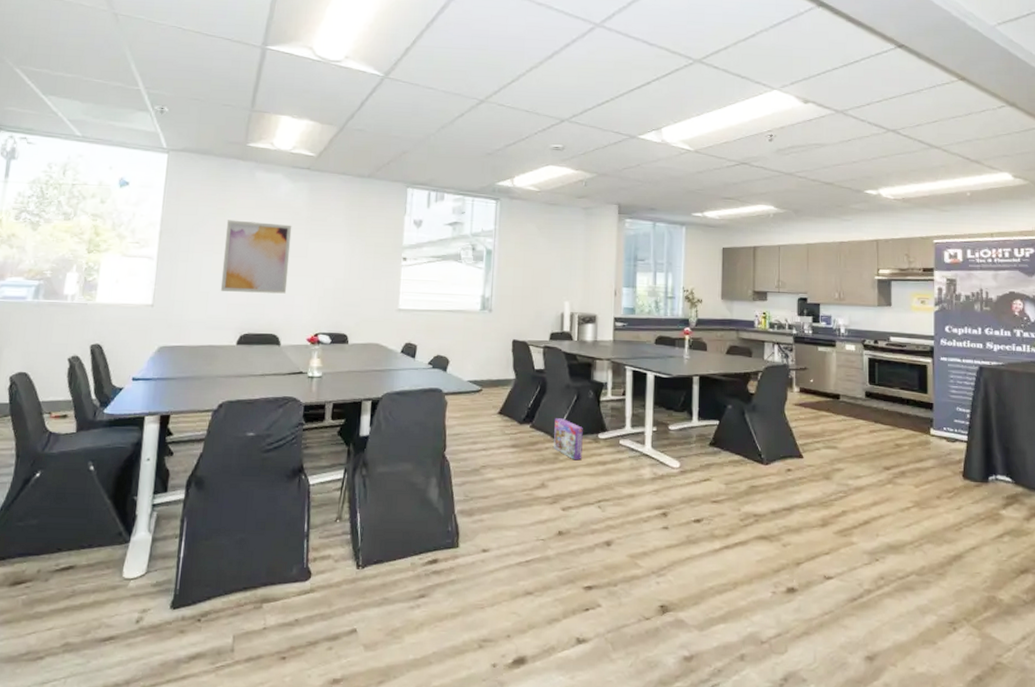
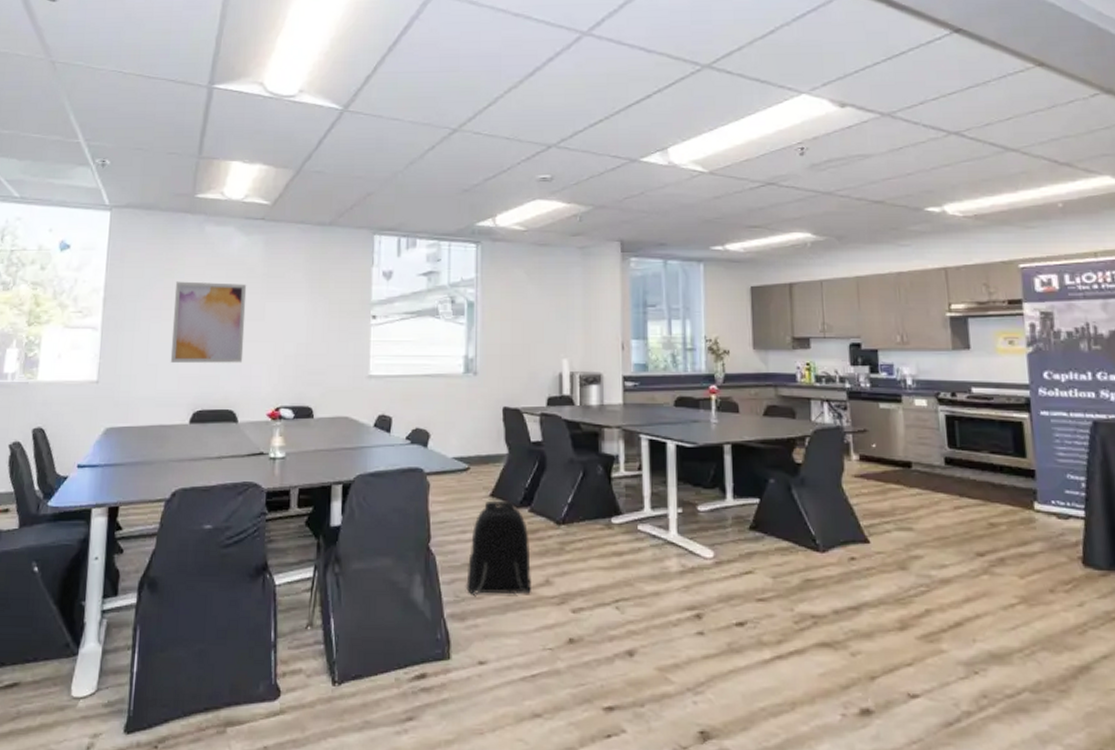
backpack: none [473,417,530,495] -> present [465,500,531,595]
box: present [554,418,583,461] -> none [558,500,593,551]

